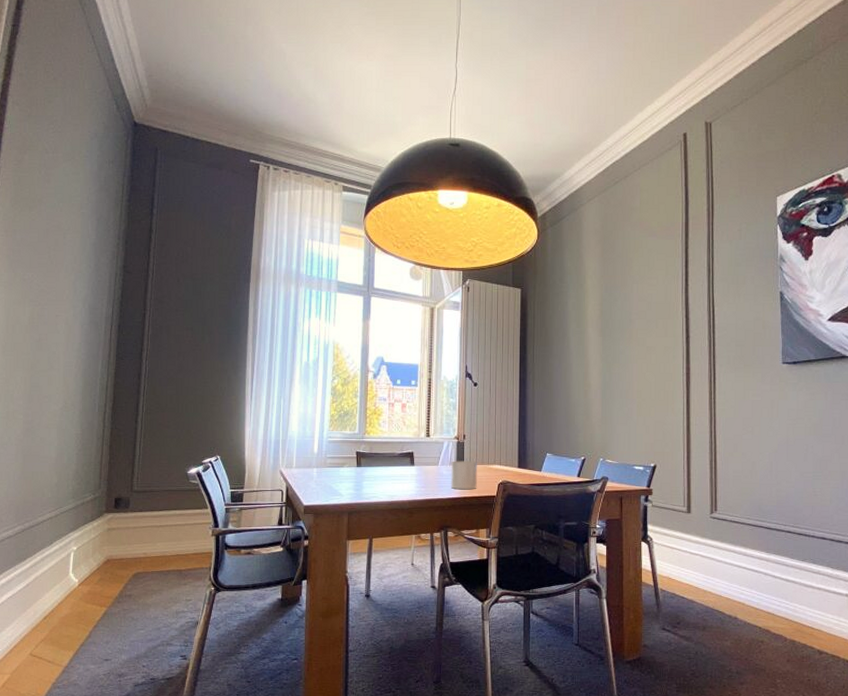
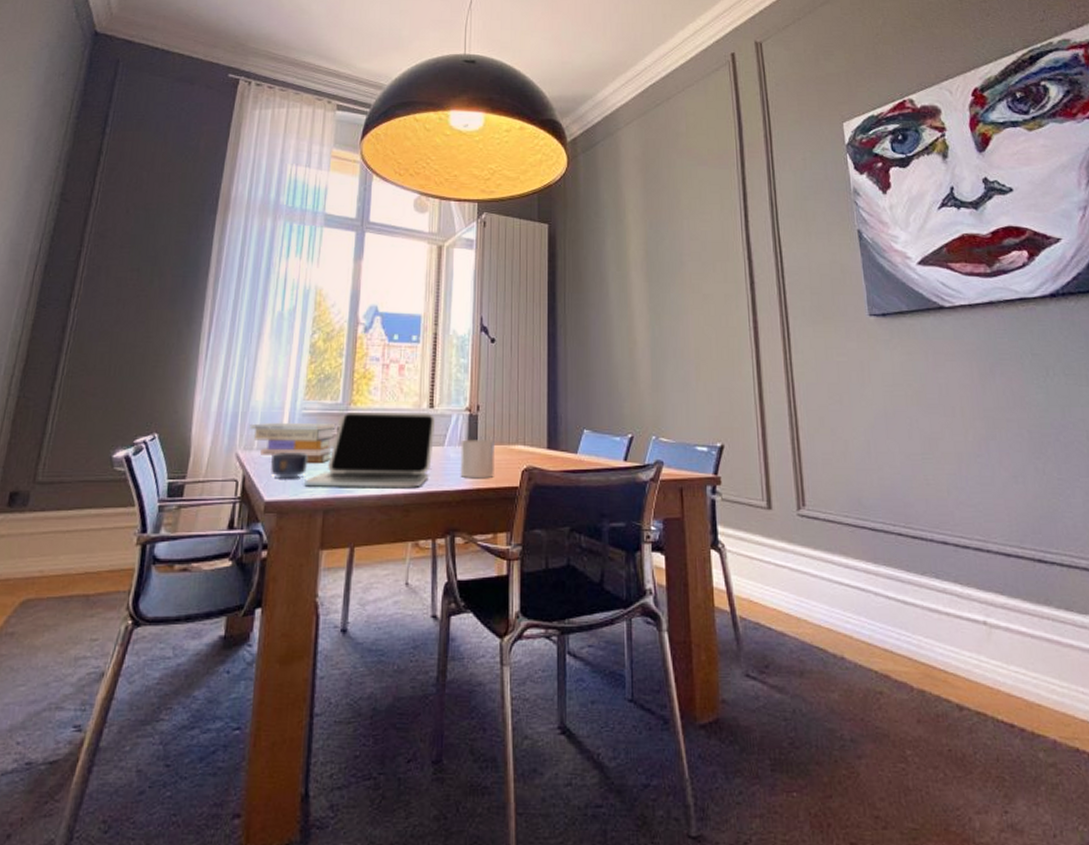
books: none [289,447,354,478] -> present [250,422,335,463]
mug: none [307,470,334,489] -> present [271,452,307,479]
laptop: none [333,440,432,496] -> present [304,412,436,487]

